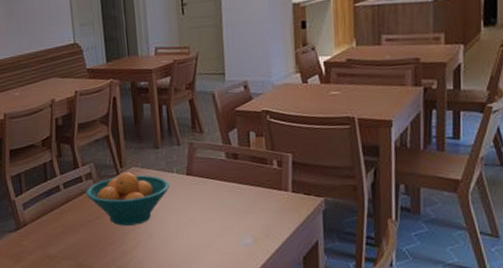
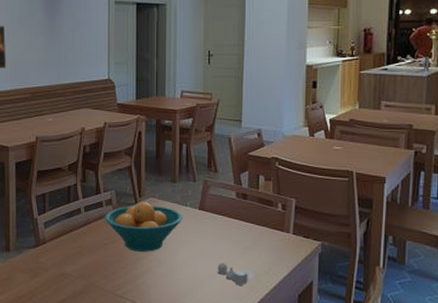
salt and pepper shaker set: none [211,229,247,252] -> present [217,262,248,285]

